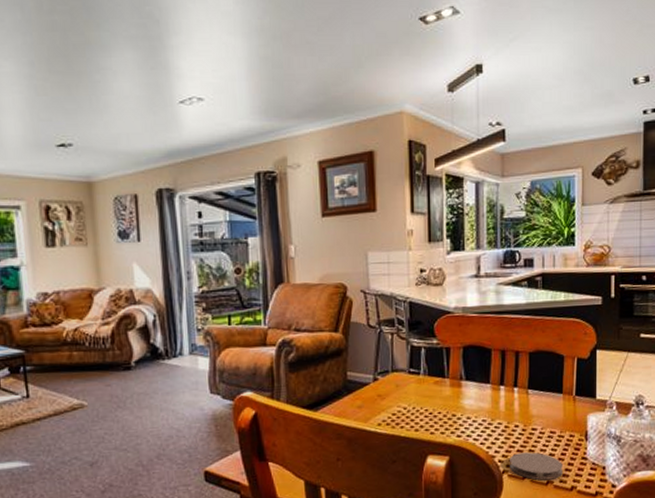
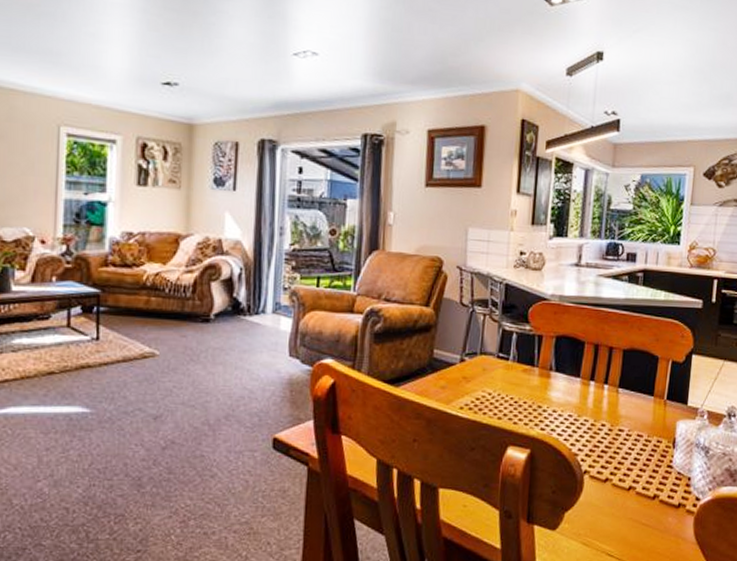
coaster: present [510,452,563,481] -> none [592,454,647,485]

